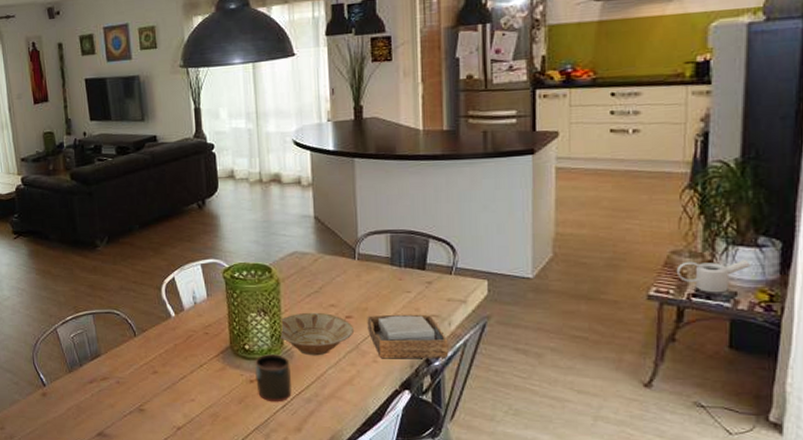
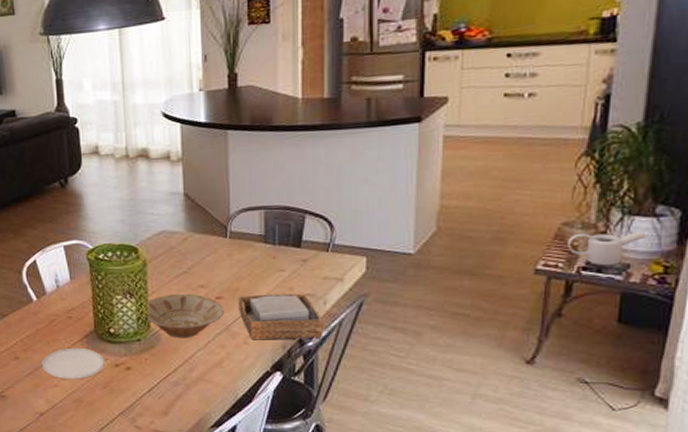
plate: none [179,363,240,395] -> present [42,347,105,380]
mug: present [255,354,292,401] -> none [120,338,158,385]

